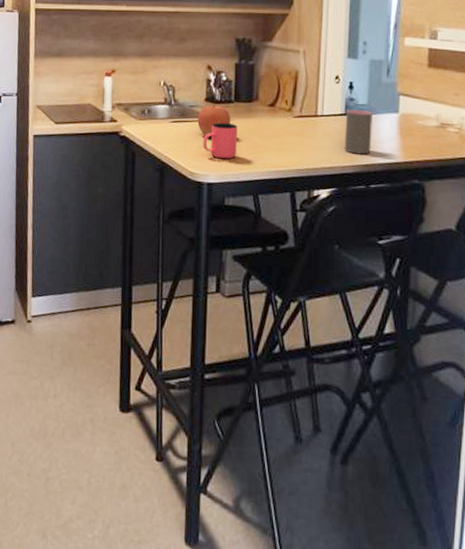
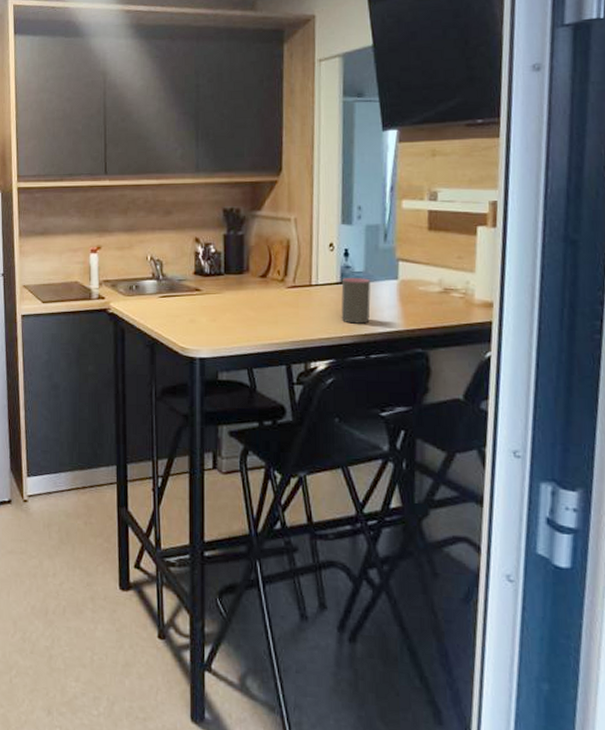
fruit: present [197,105,230,138] -> none [187,278,221,312]
cup: present [203,122,238,159] -> none [193,296,229,333]

